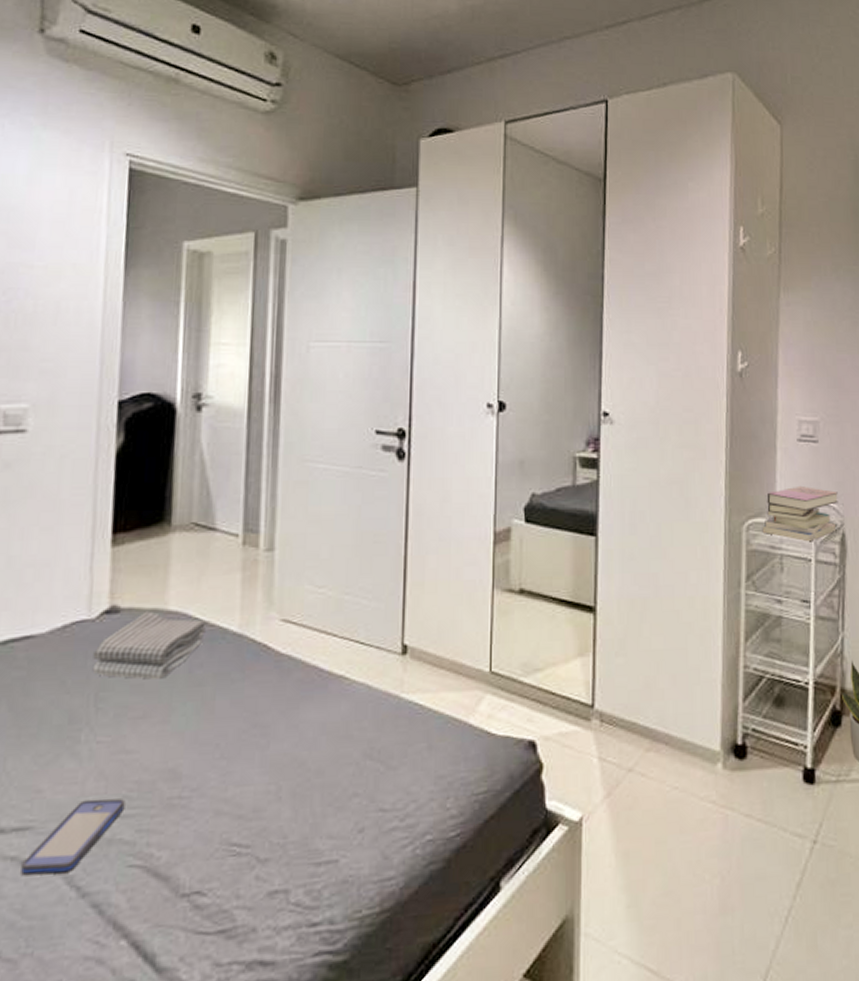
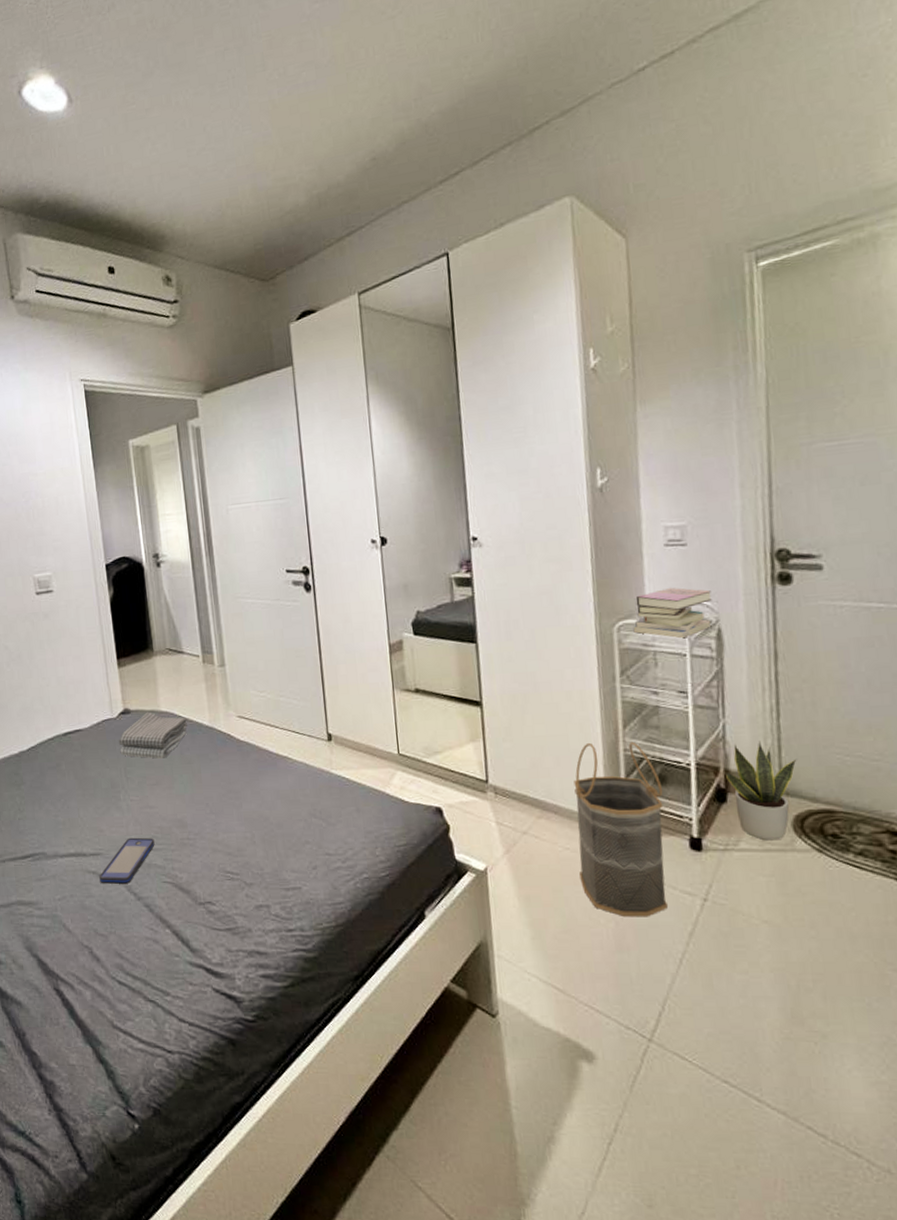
basket: none [687,657,780,869] -> present [574,741,668,917]

